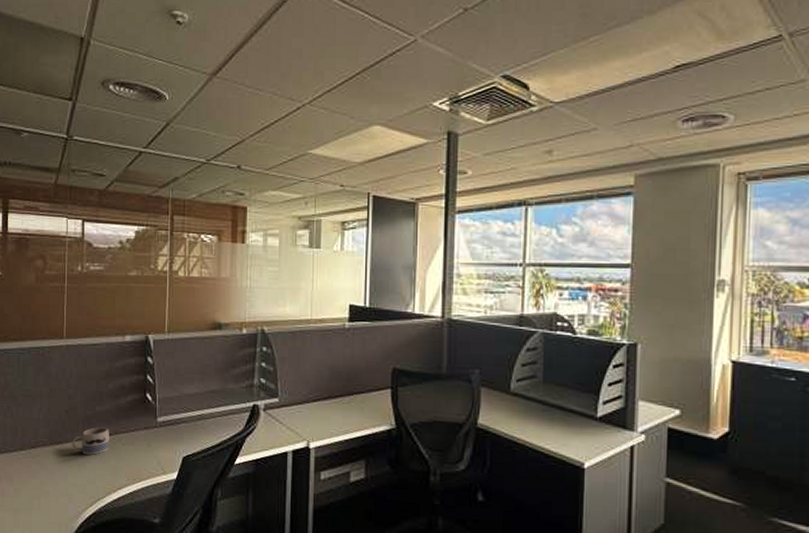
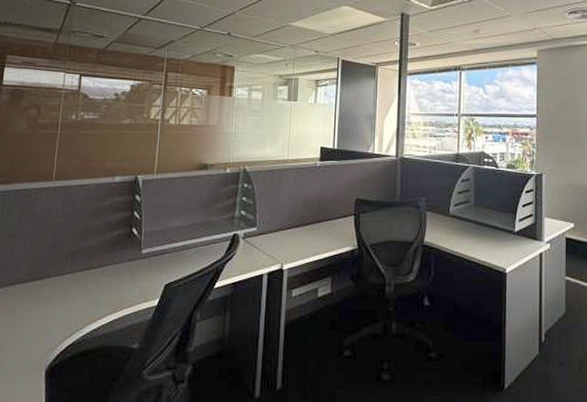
mug: present [72,427,109,455] -> none [53,261,93,288]

